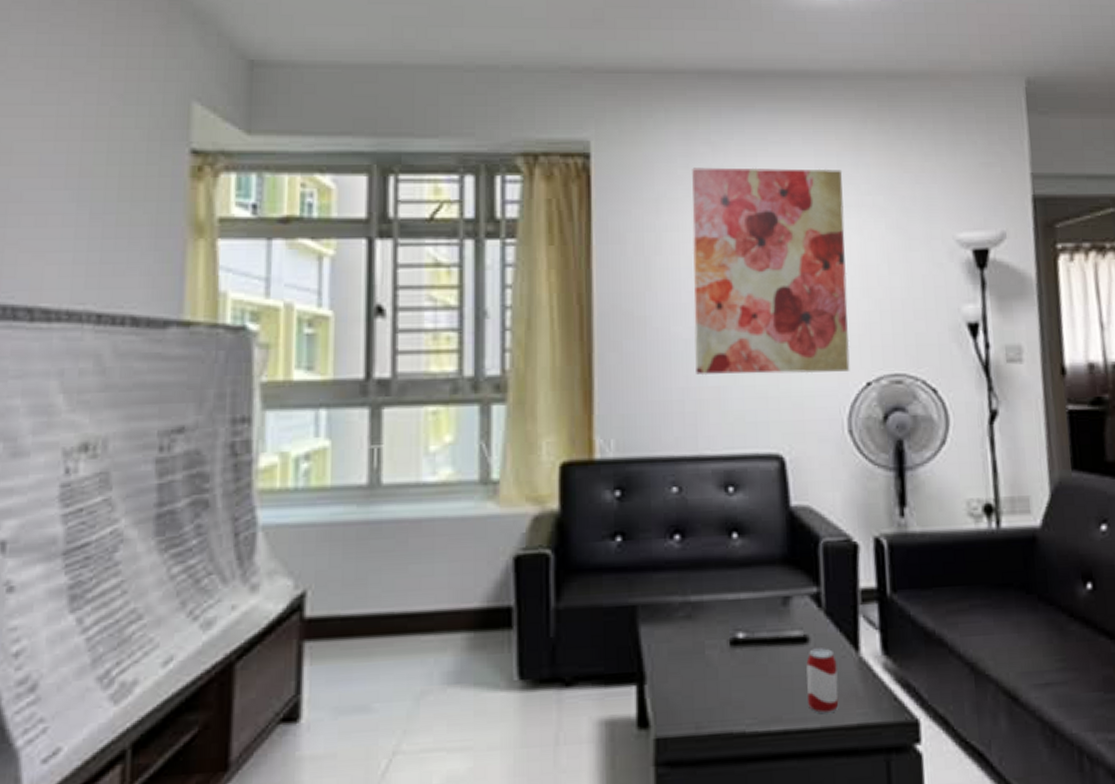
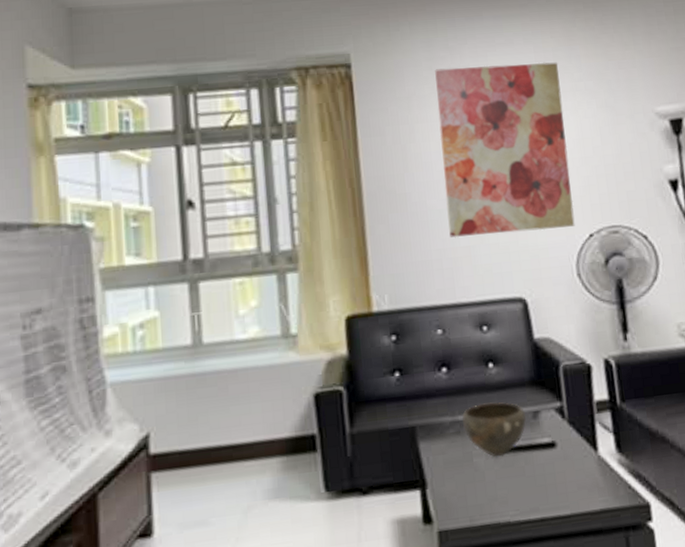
bowl: none [695,582,773,650] -> present [462,402,526,456]
beverage can: present [806,648,839,714] -> none [555,450,584,503]

